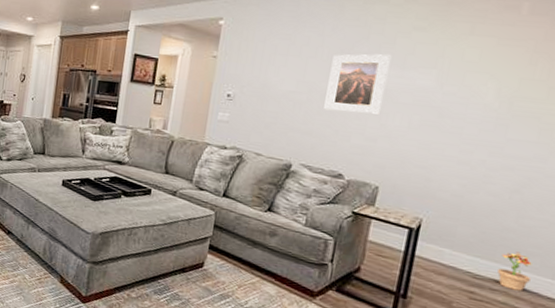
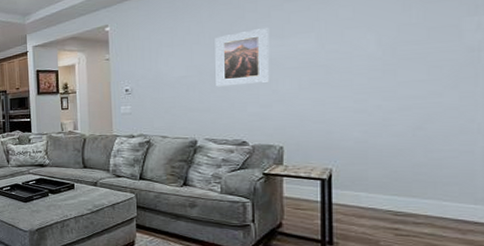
potted plant: present [497,251,532,291] -> none [418,184,453,221]

